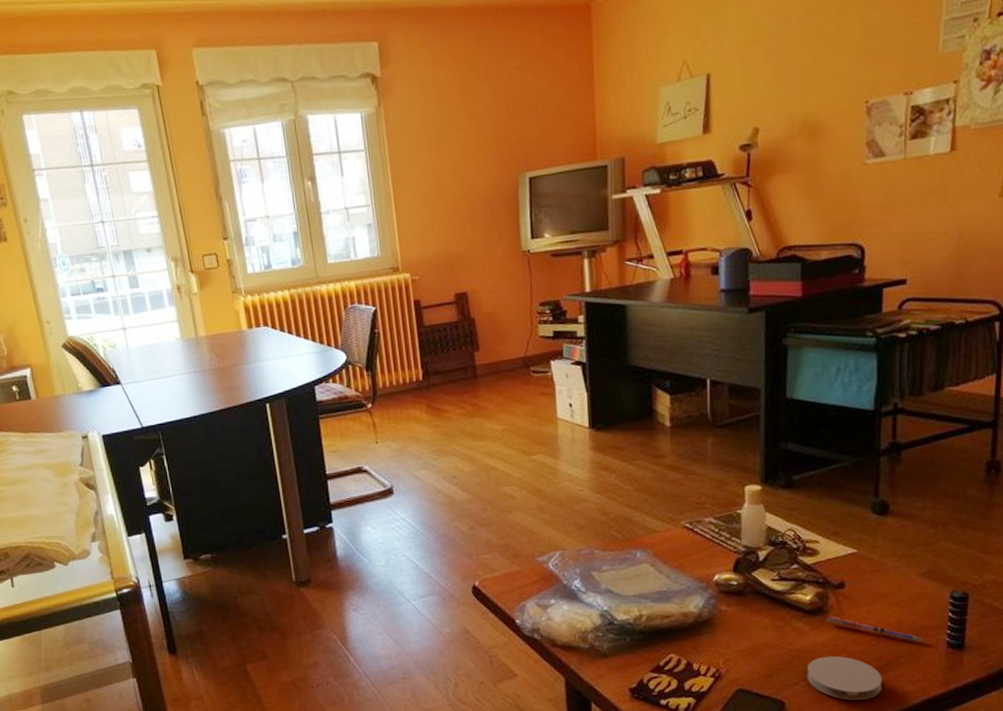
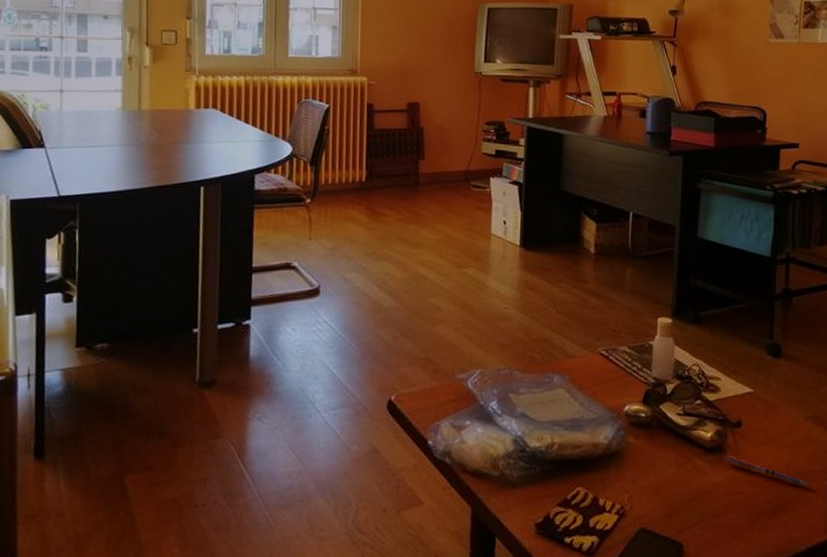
coaster: present [806,655,883,701] -> none [705,497,773,546]

